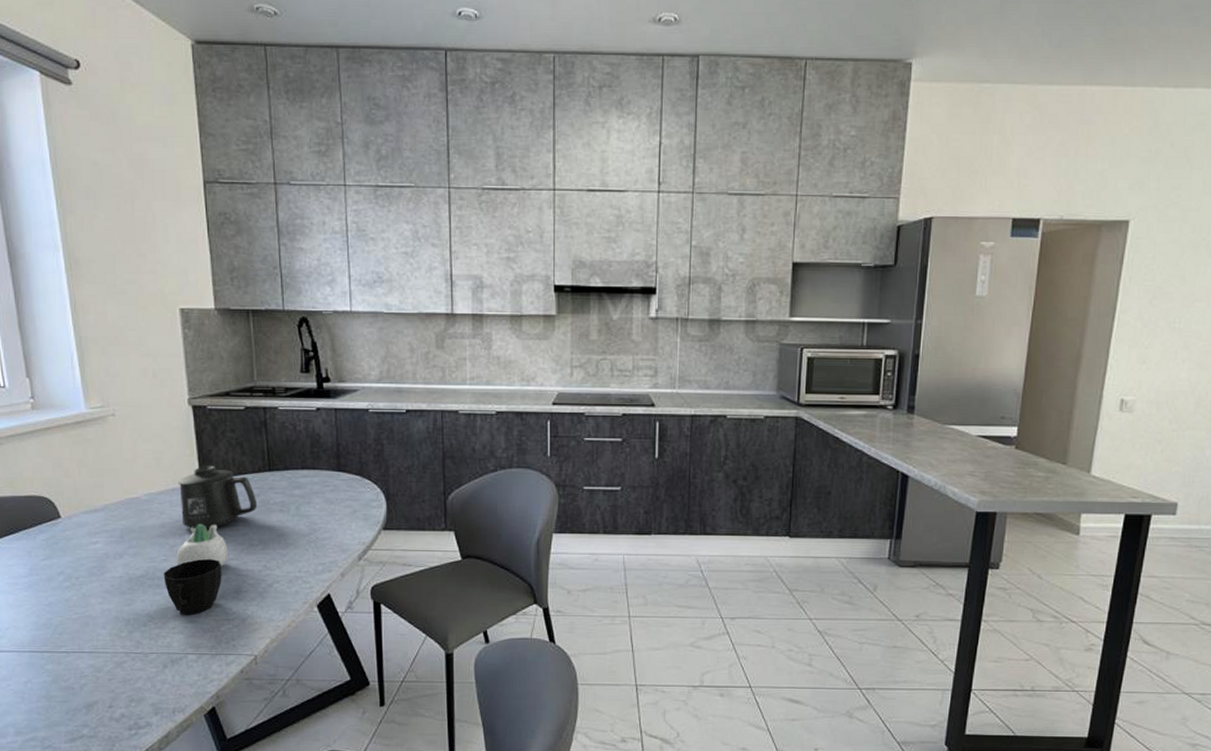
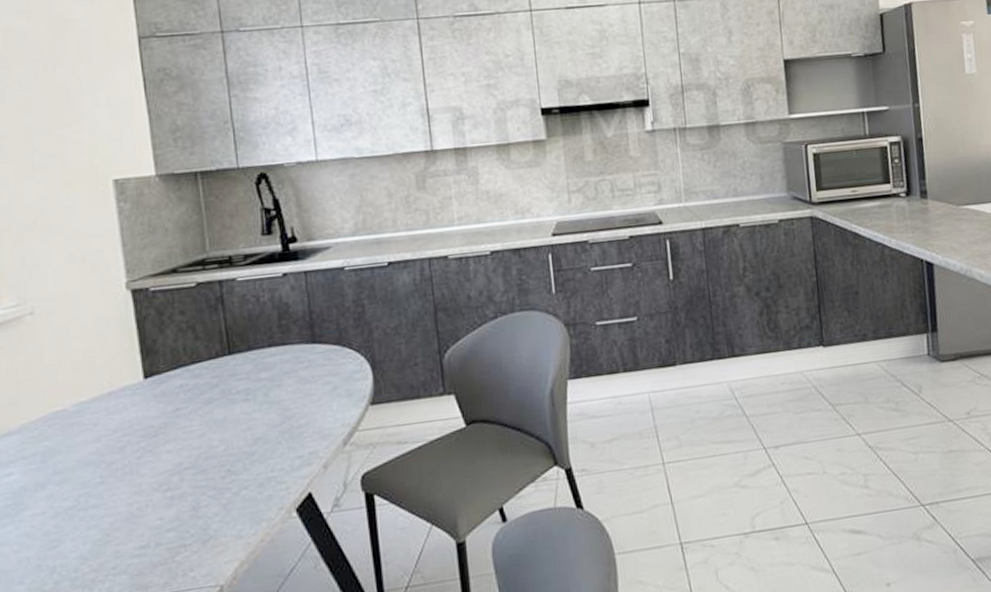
cup: present [163,558,222,615] -> none [99,471,175,549]
succulent planter: present [176,523,228,567] -> none [115,429,181,487]
mug: present [178,466,258,530] -> none [115,358,217,439]

